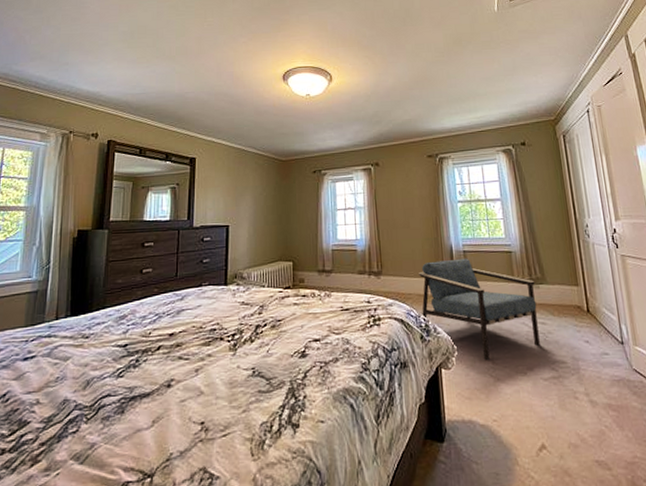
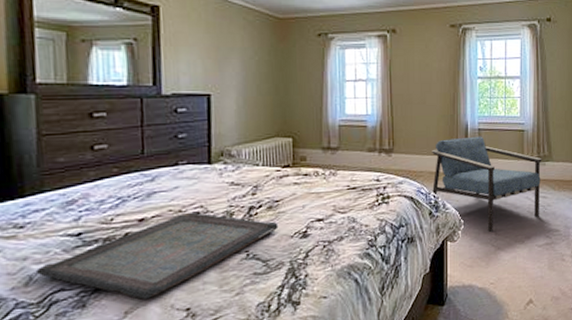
serving tray: none [93,328,280,410] -> present [36,212,279,299]

